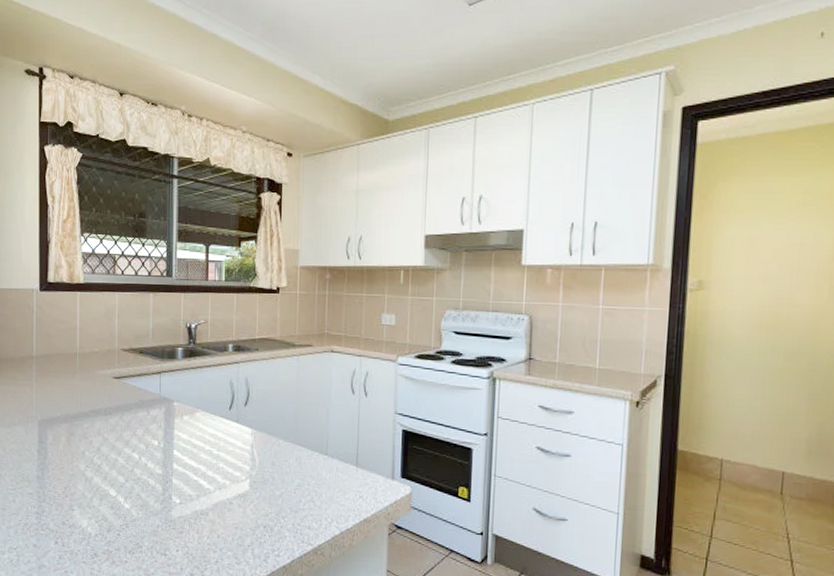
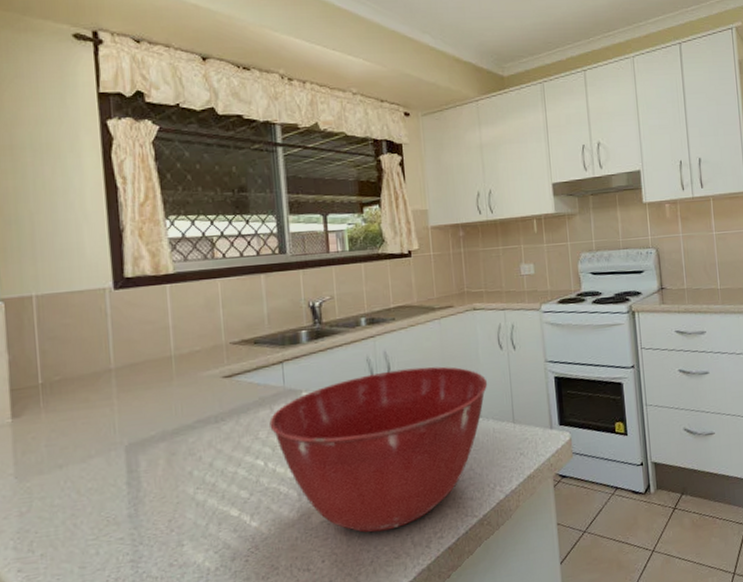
mixing bowl: none [146,396,337,538] -> present [269,366,488,533]

